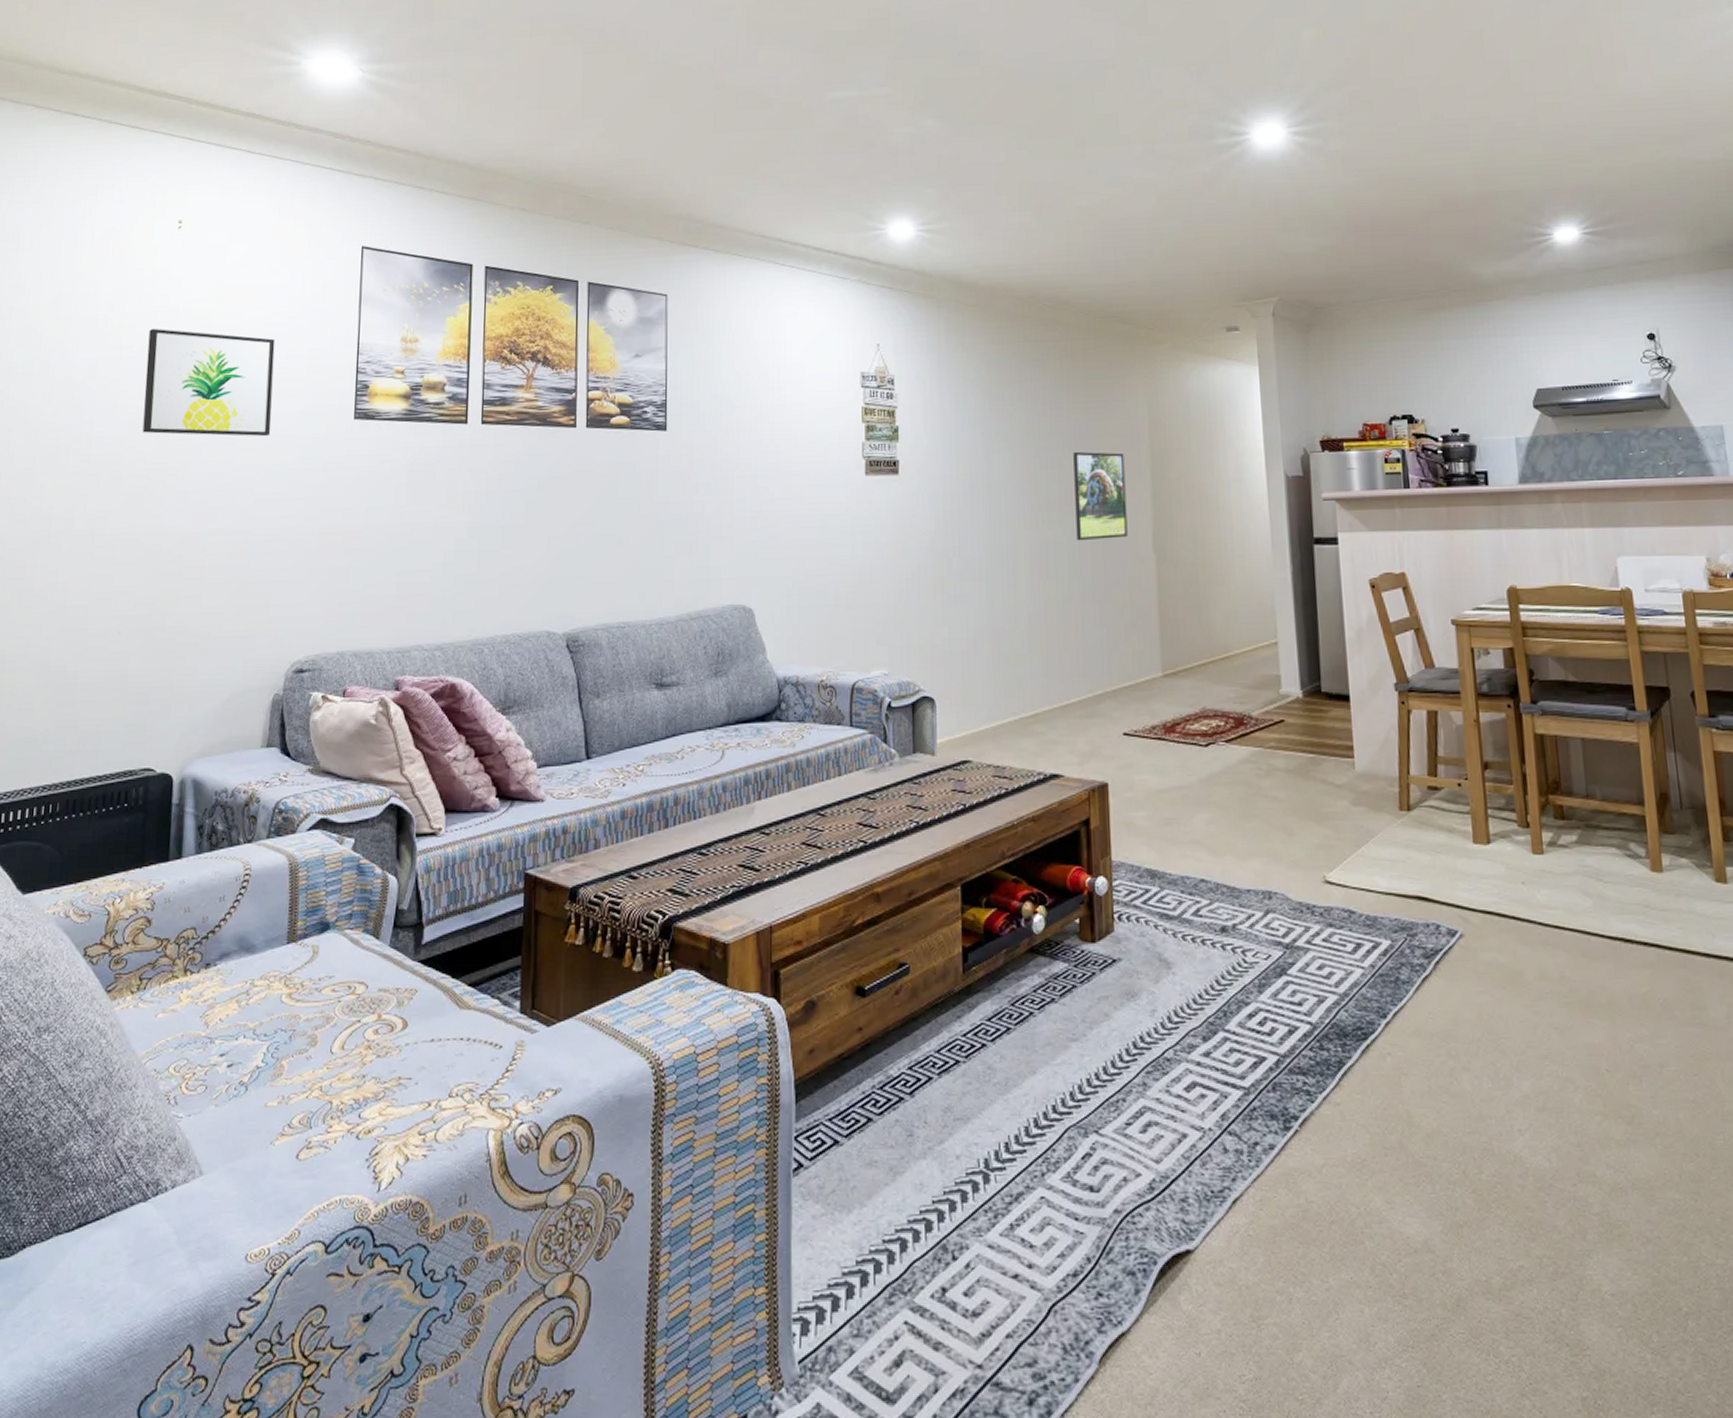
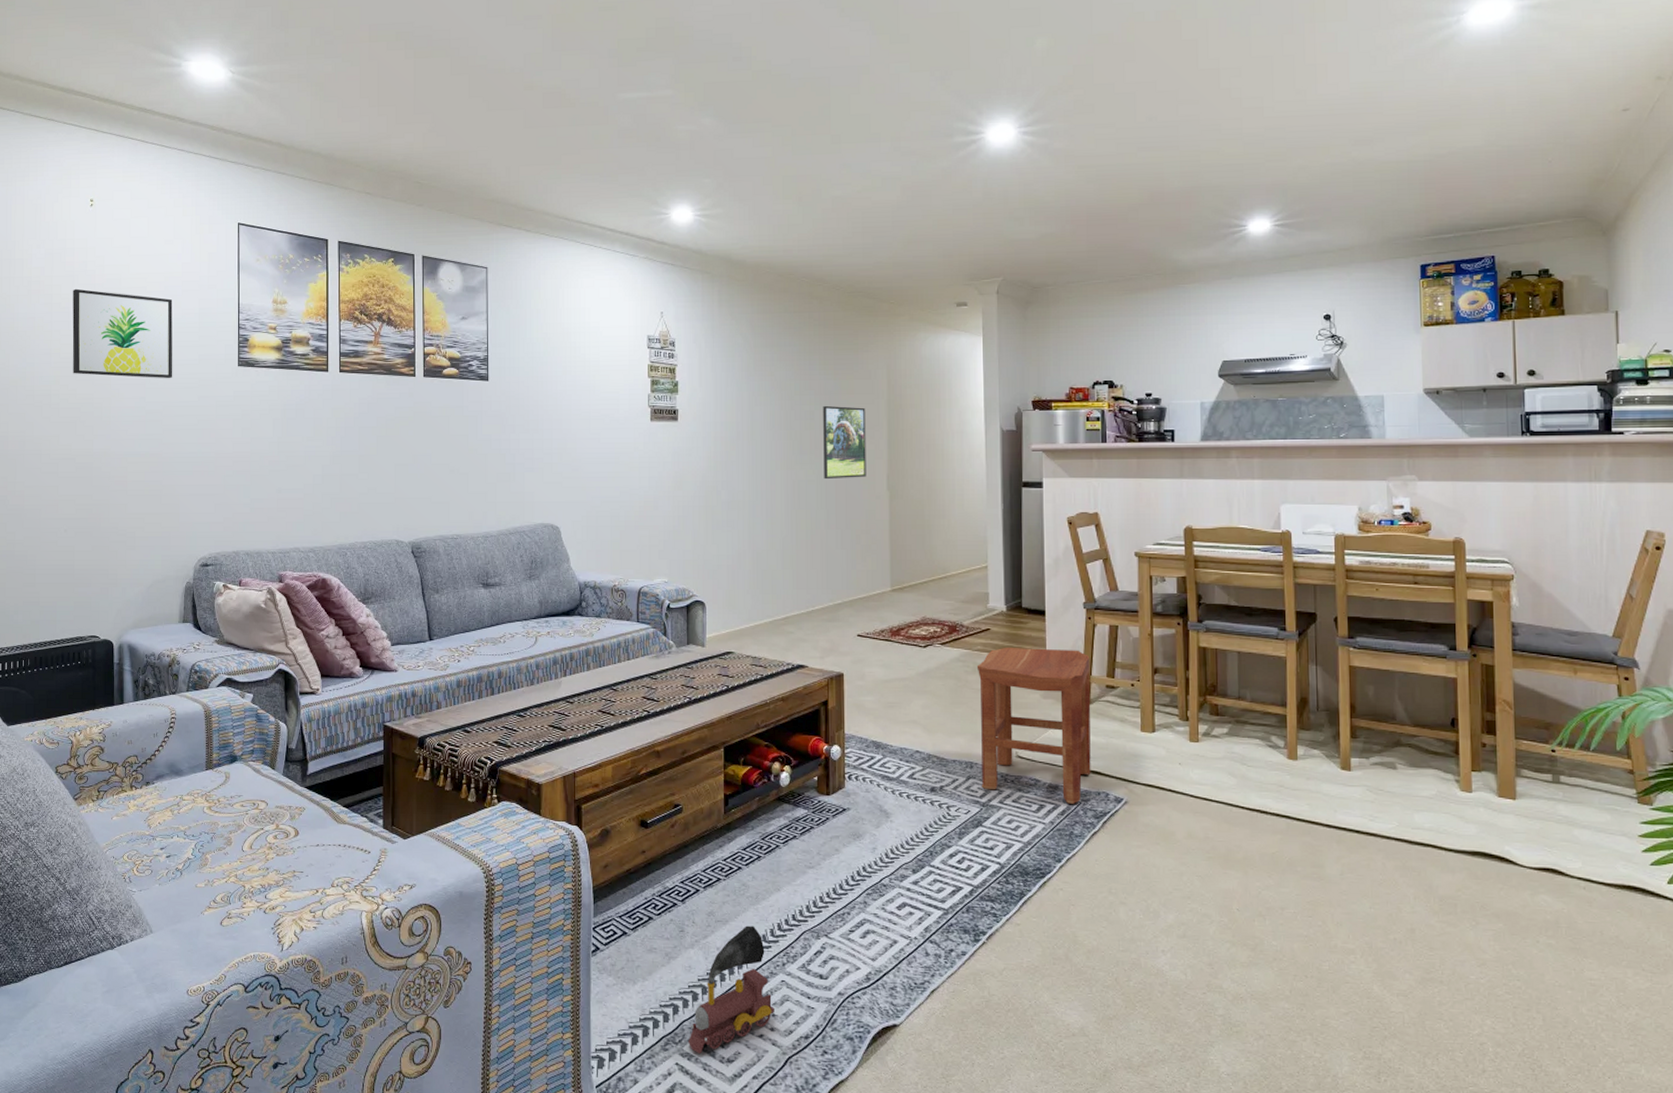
toy train: none [919,1123,1032,1306] -> present [687,925,774,1053]
stool: none [1270,742,1417,941] -> present [976,647,1091,804]

